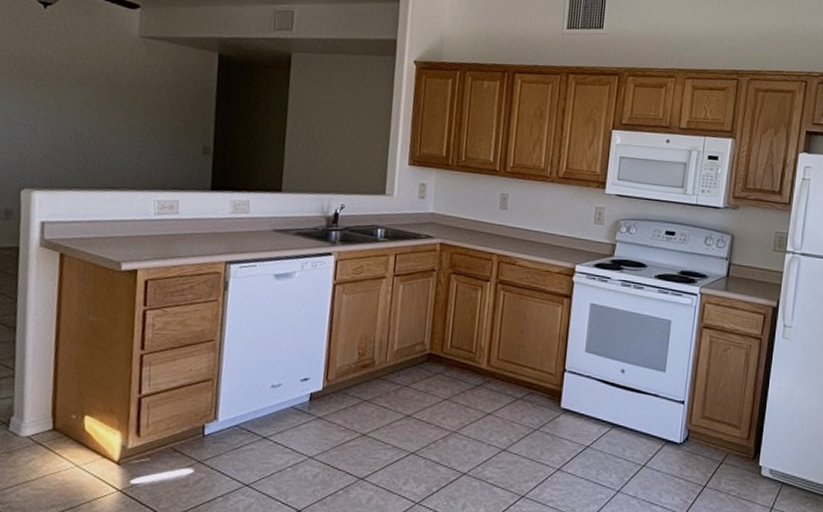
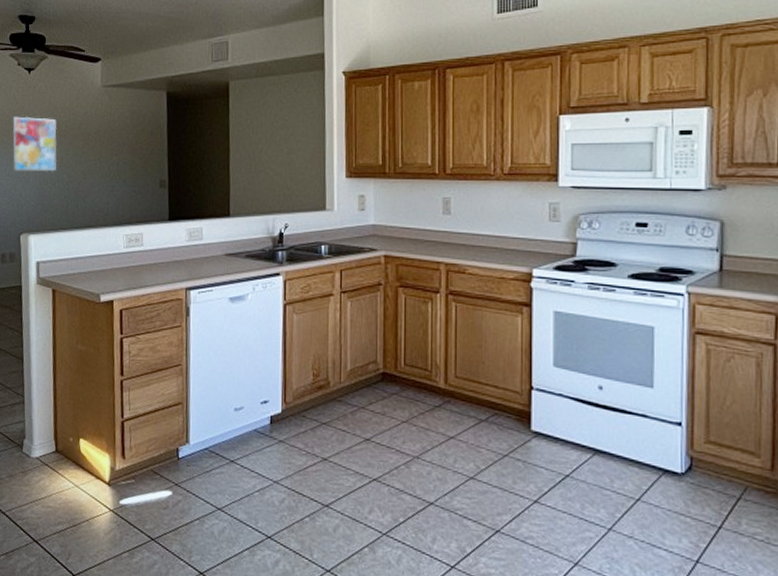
wall art: none [15,54,78,124] -> present [12,116,58,172]

